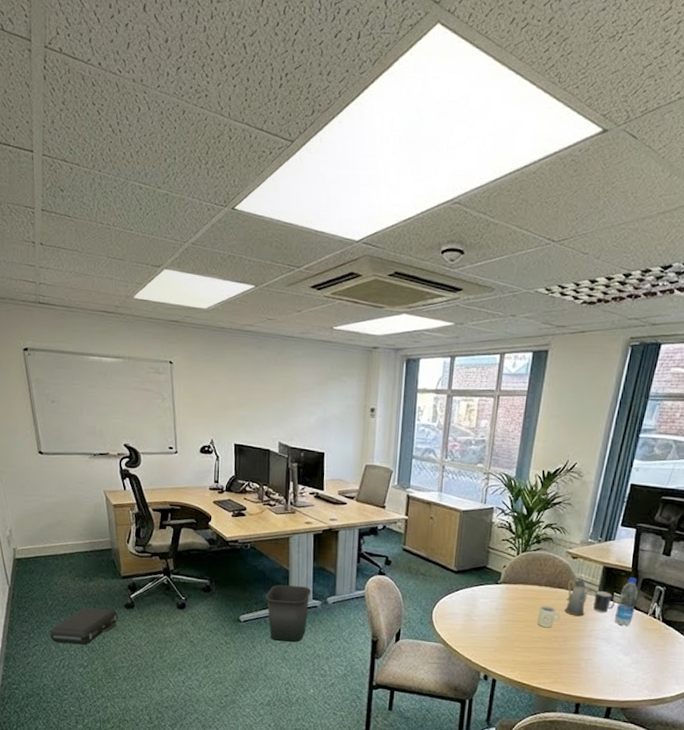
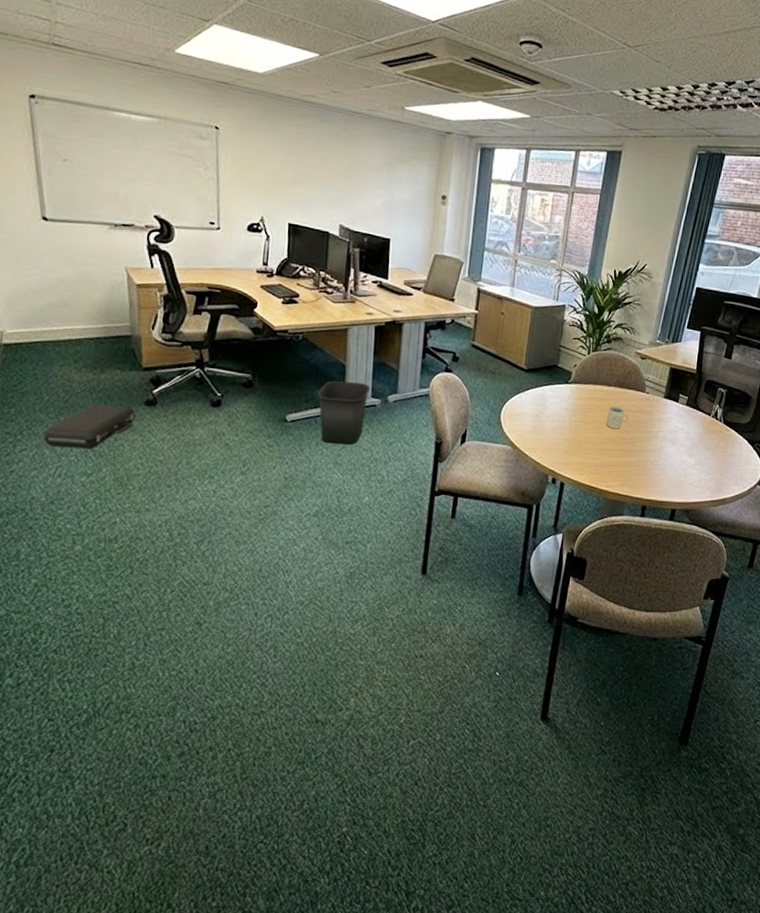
coffee pot: present [565,576,593,617] -> none [633,377,660,418]
mug: present [593,590,616,614] -> none [660,391,681,415]
bottle: present [614,577,638,627] -> none [679,379,702,428]

